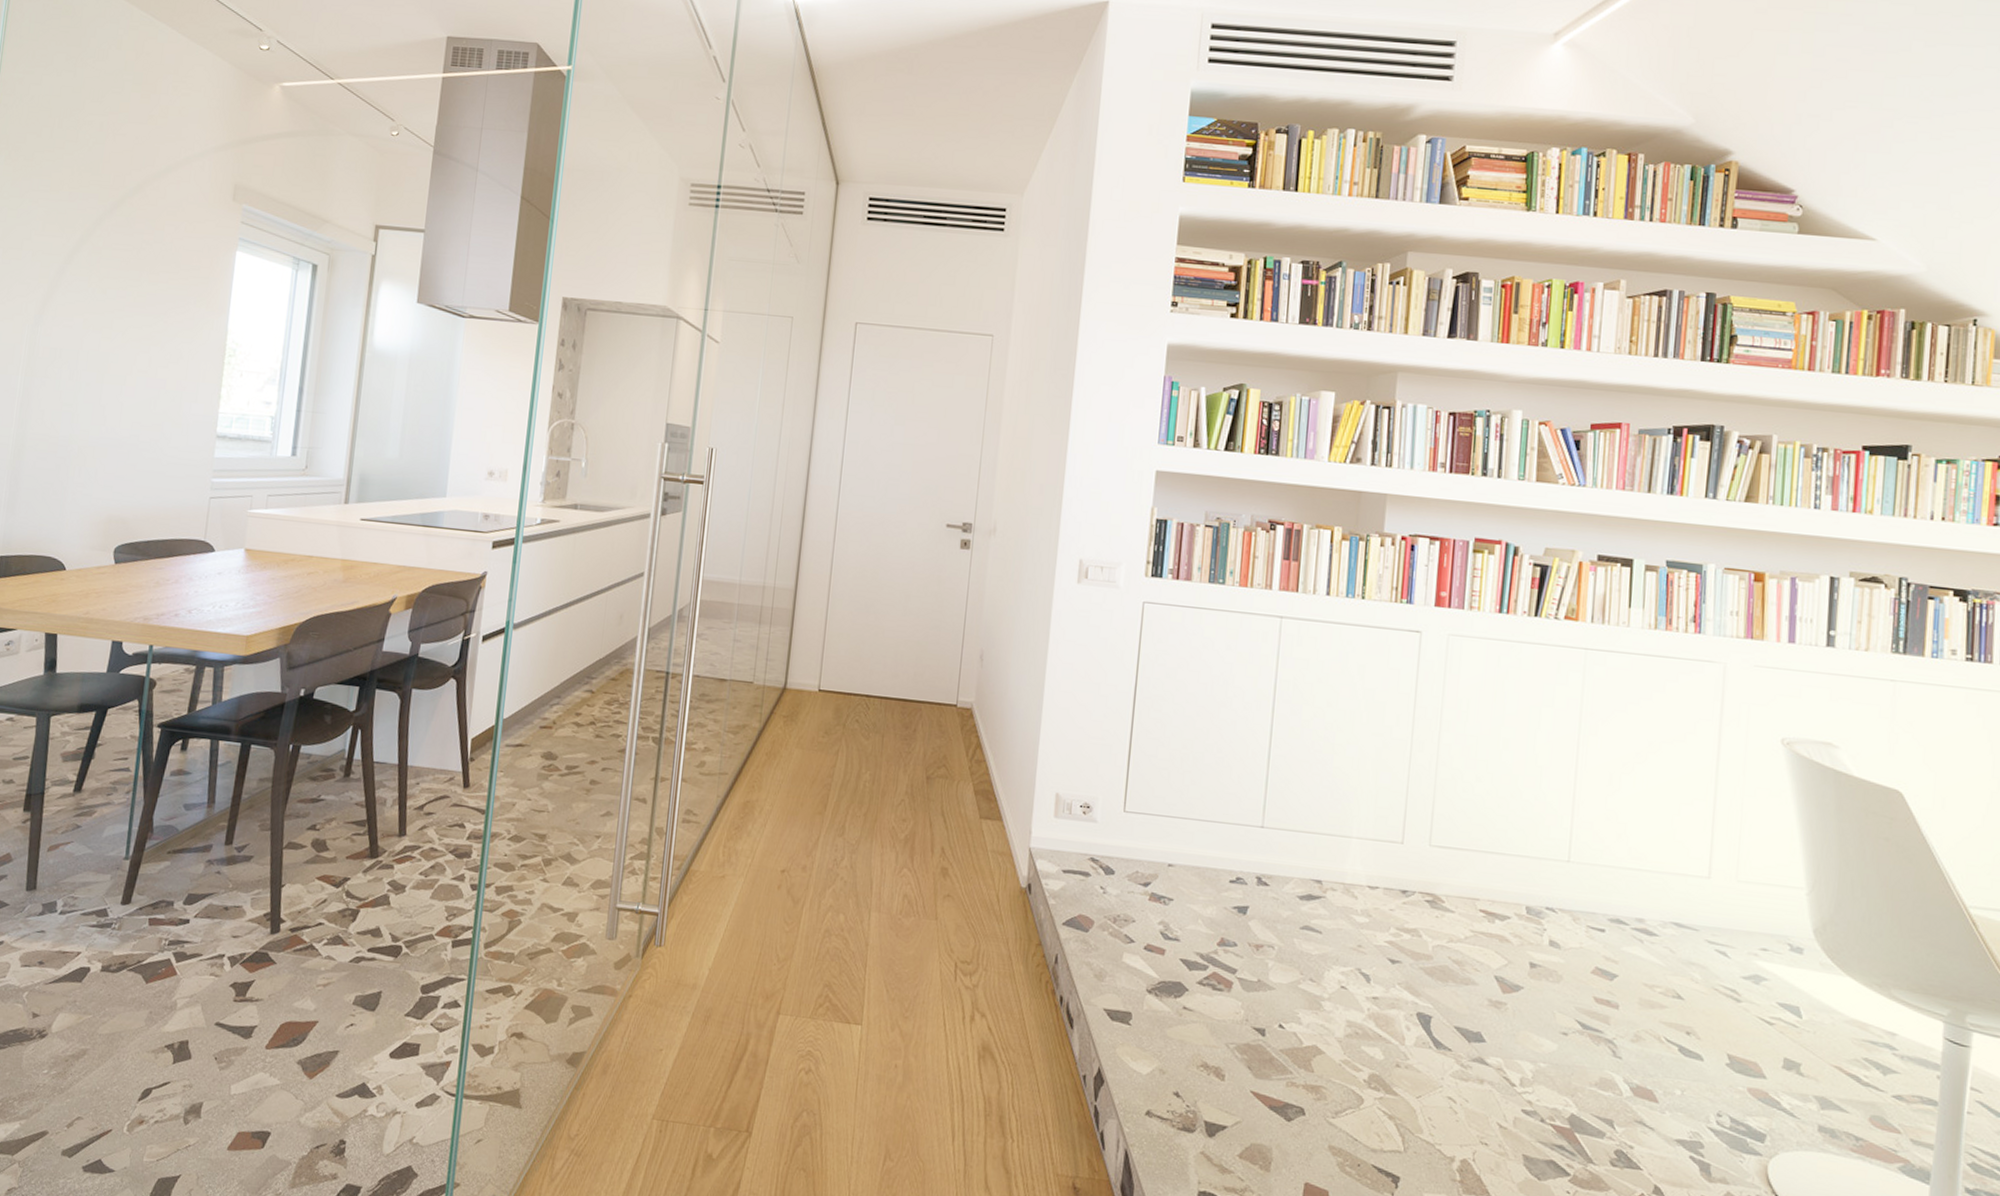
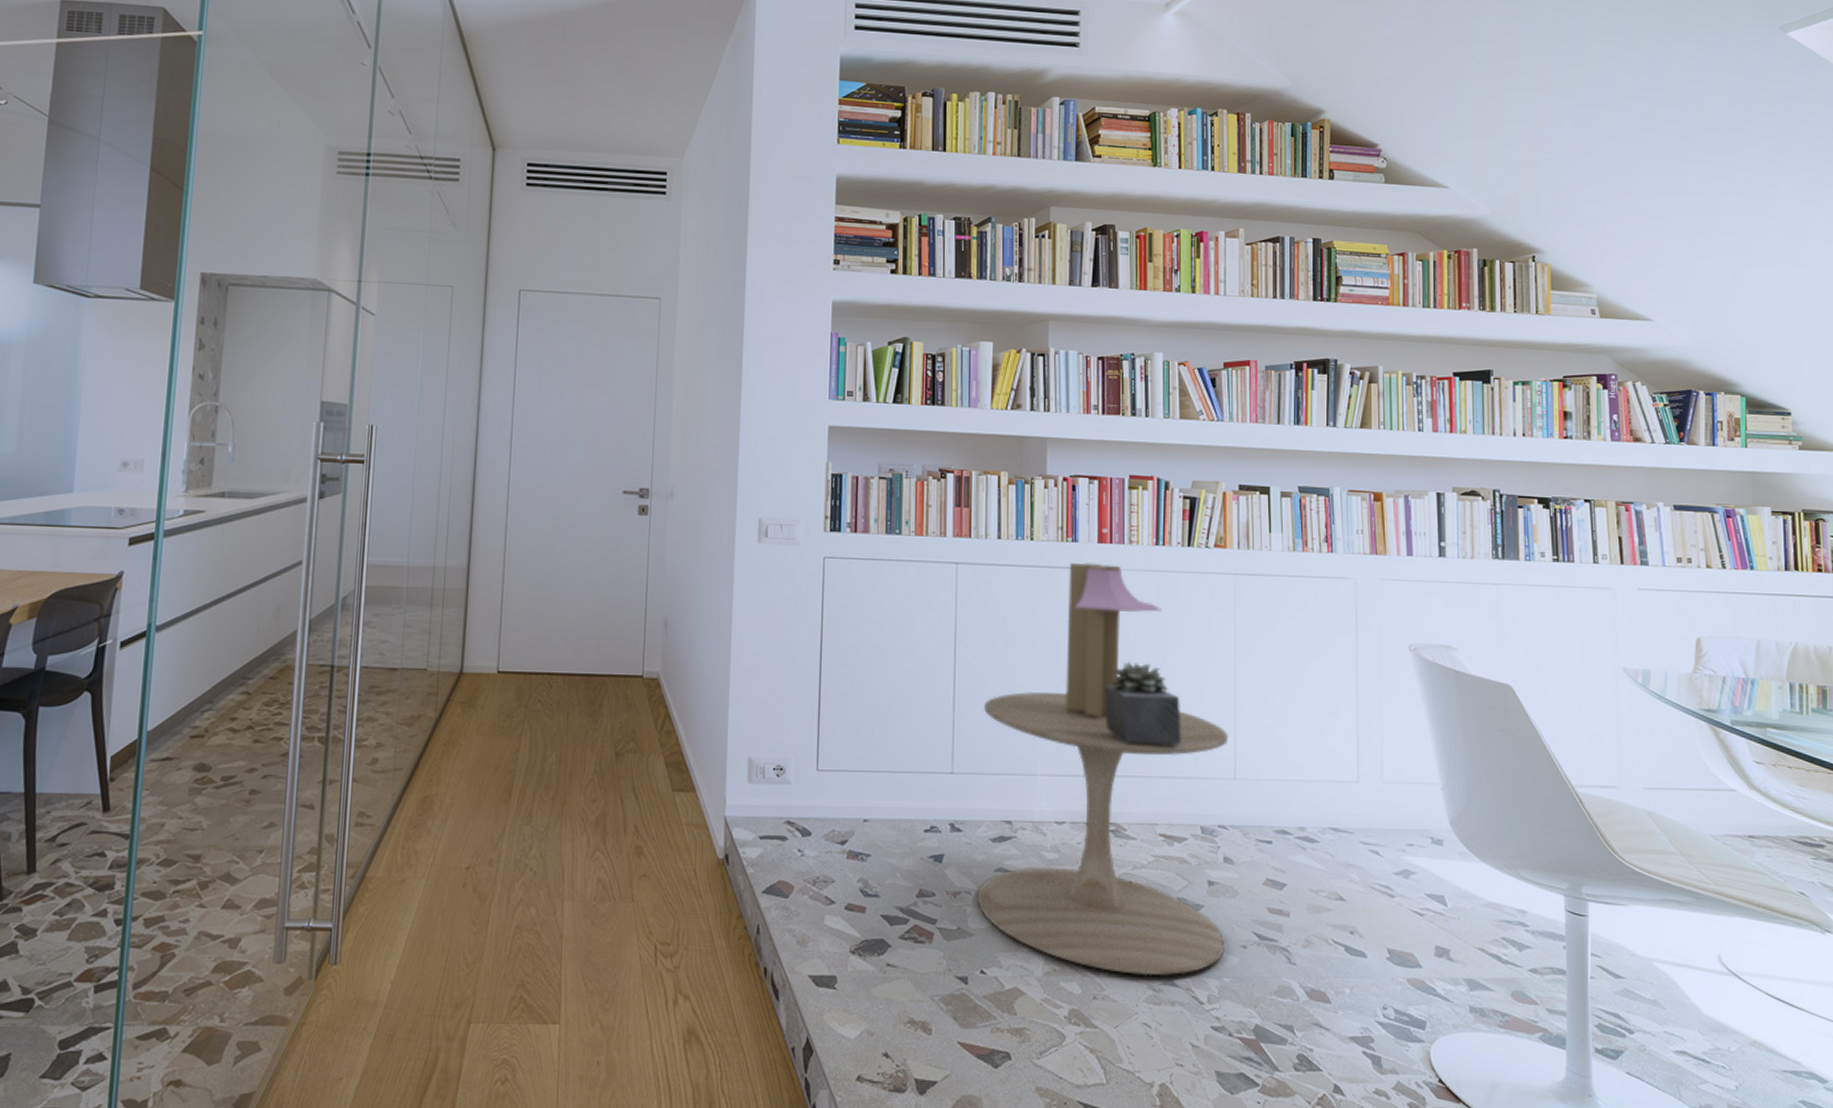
side table: none [1279,752,1565,1054] -> present [976,691,1229,976]
table lamp: none [1387,625,1500,785] -> present [1064,562,1162,717]
succulent plant: none [1430,730,1514,821] -> present [1104,661,1181,745]

